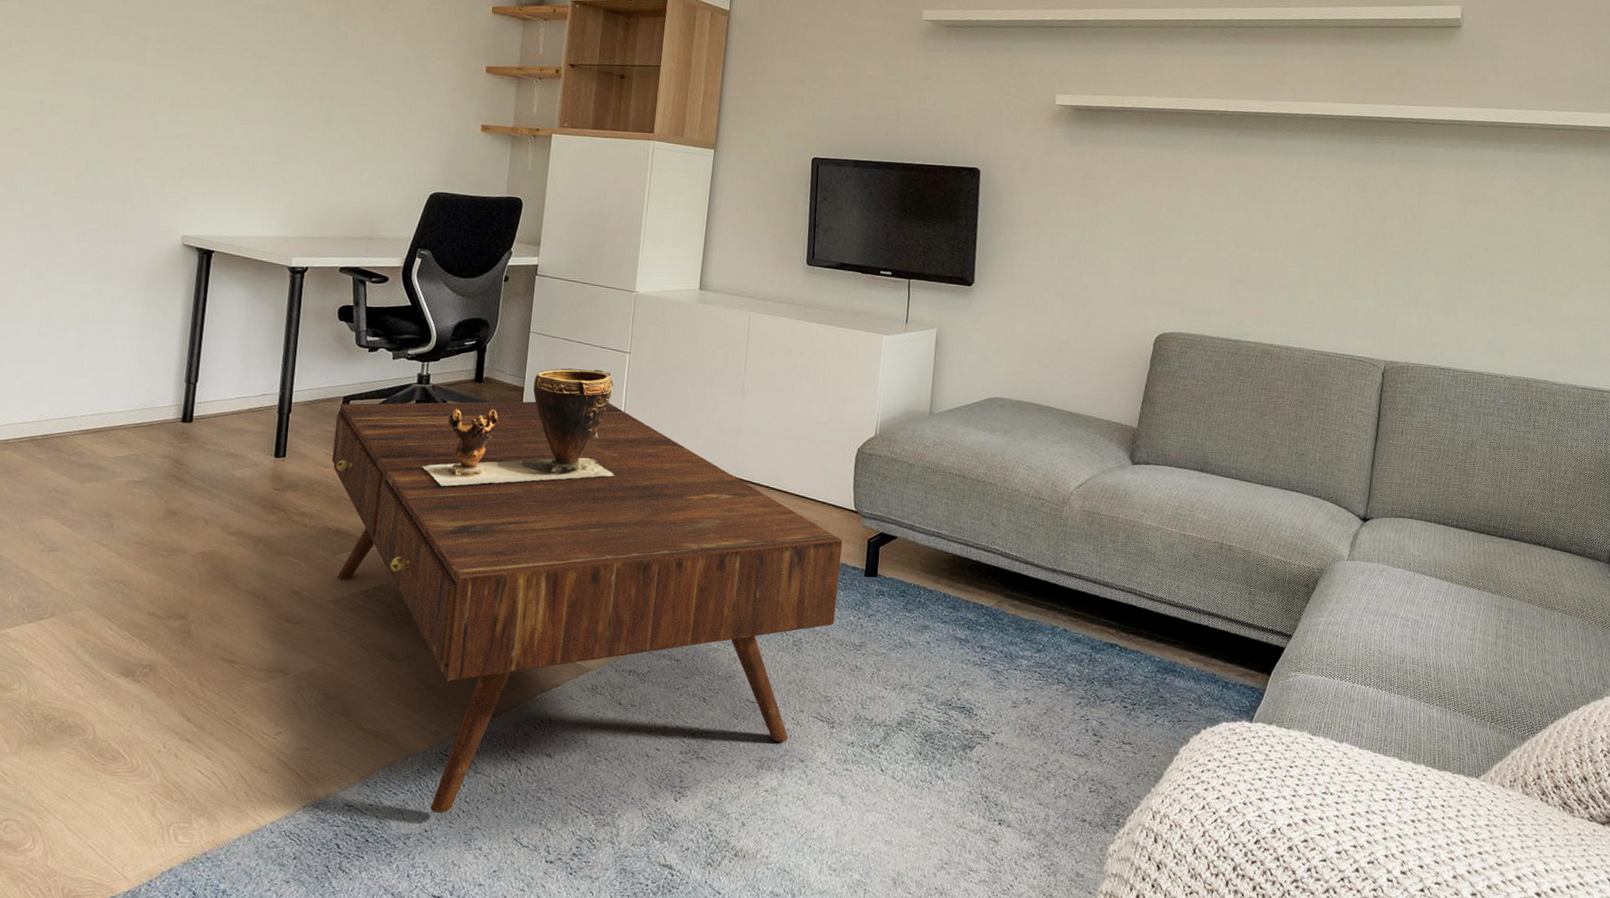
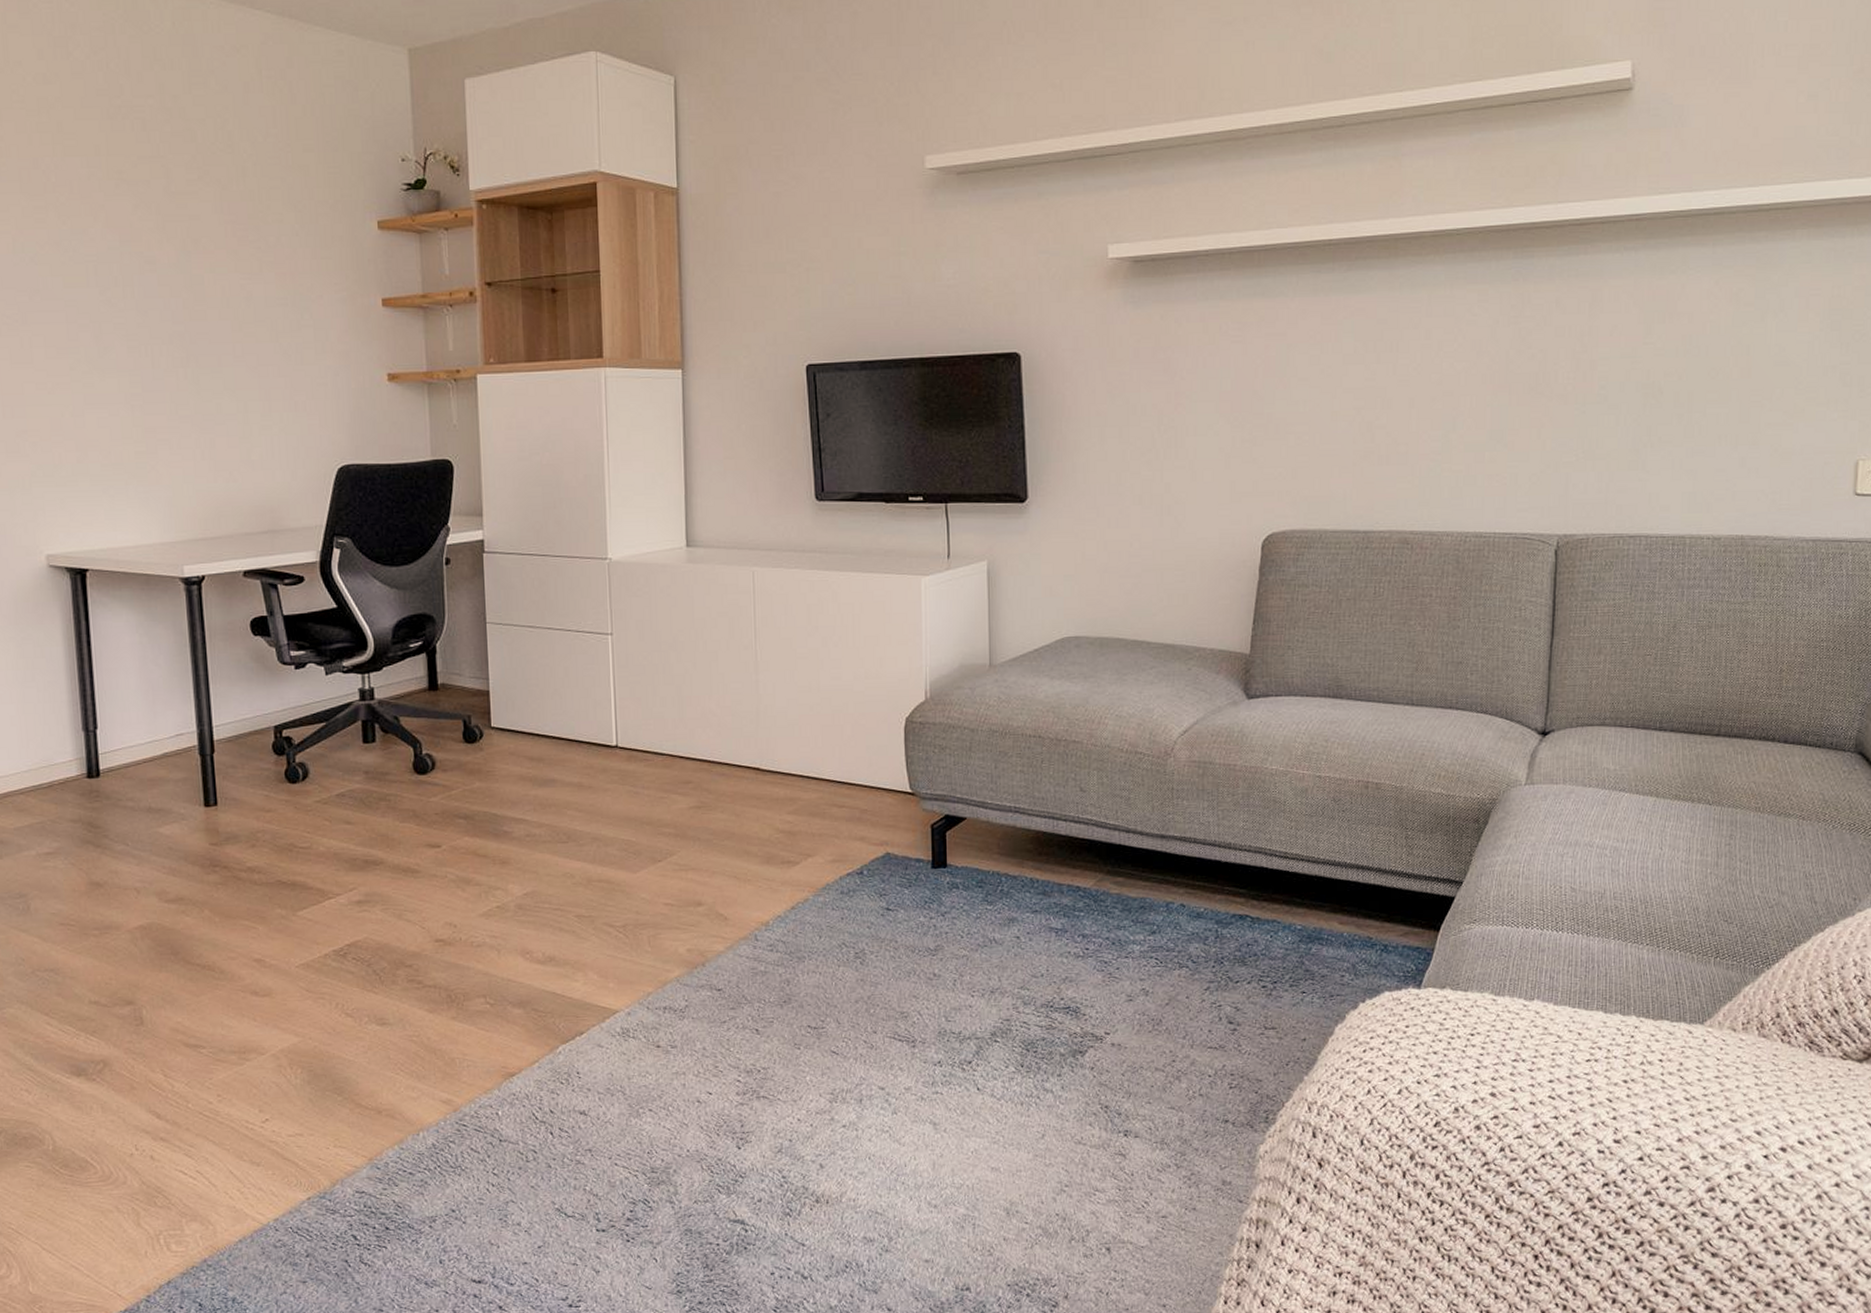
coffee table: present [331,401,843,814] -> none [270,697,902,1191]
clay pot: present [423,368,614,487] -> none [382,659,614,819]

